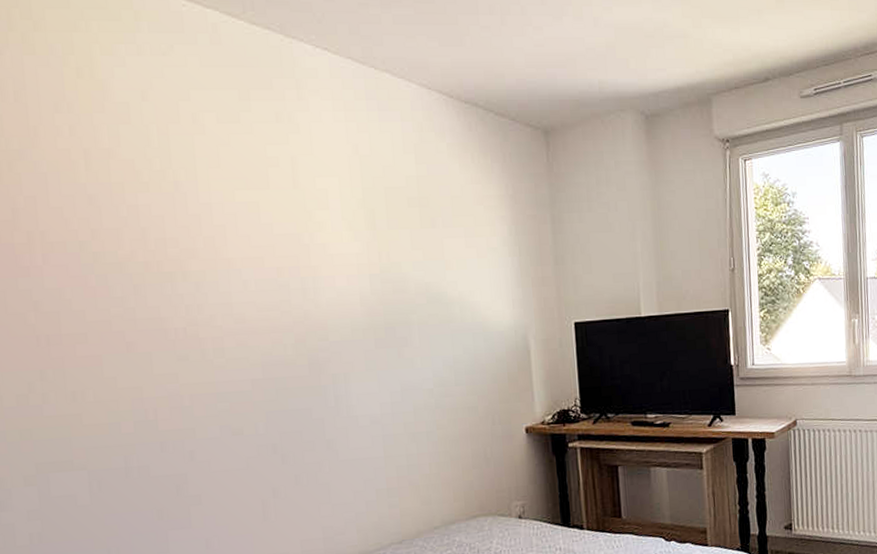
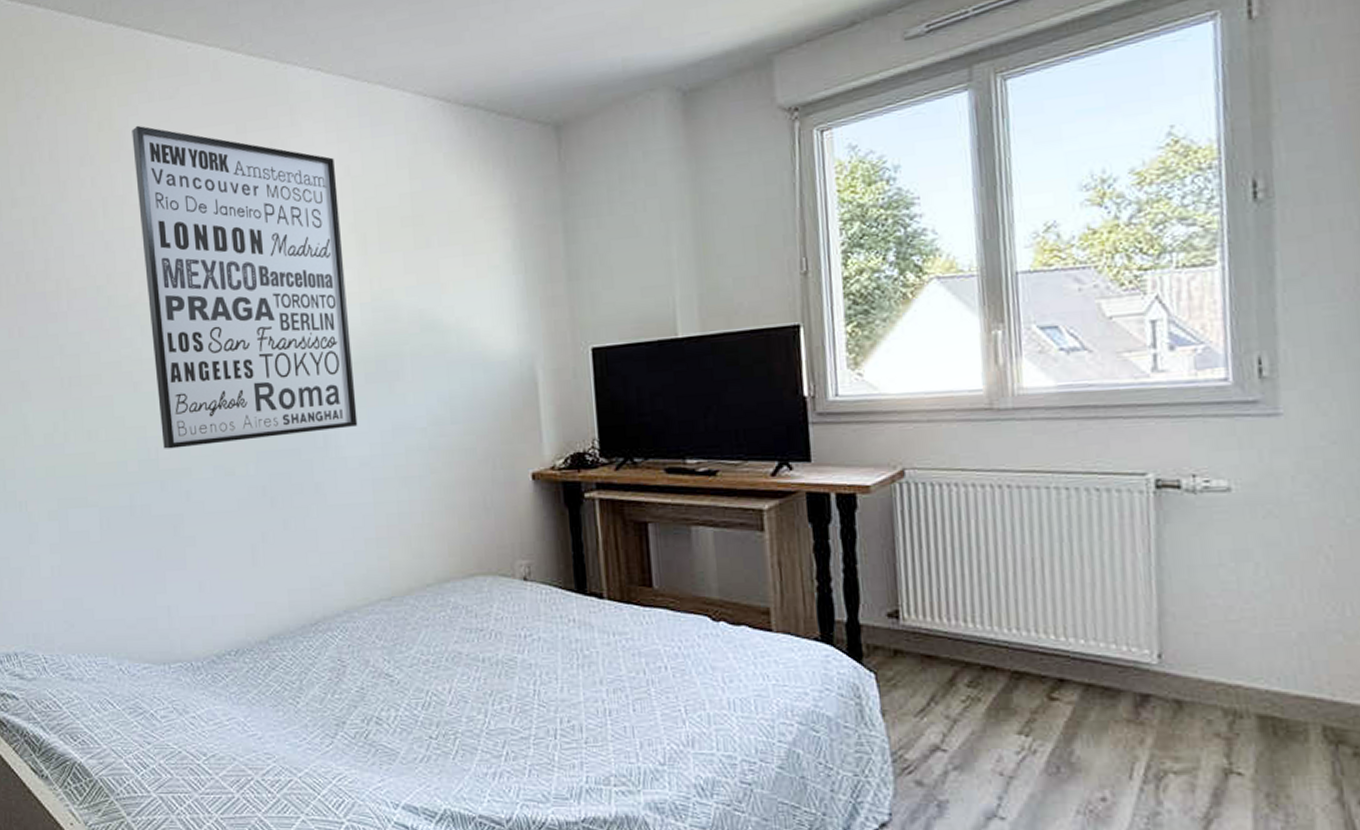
wall art: none [118,77,368,410] -> present [132,125,358,449]

